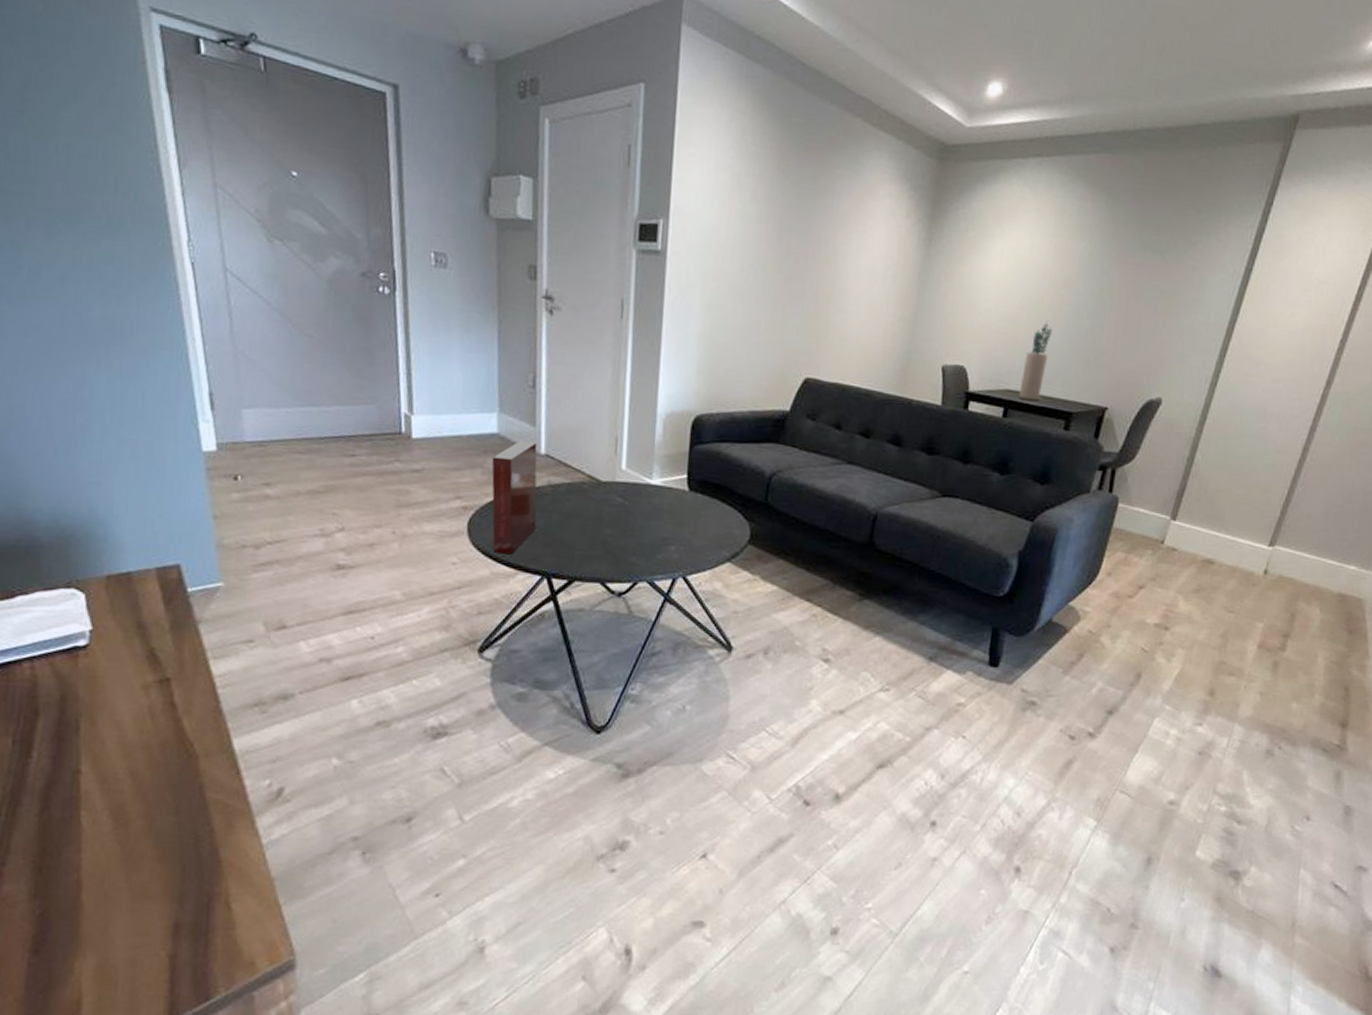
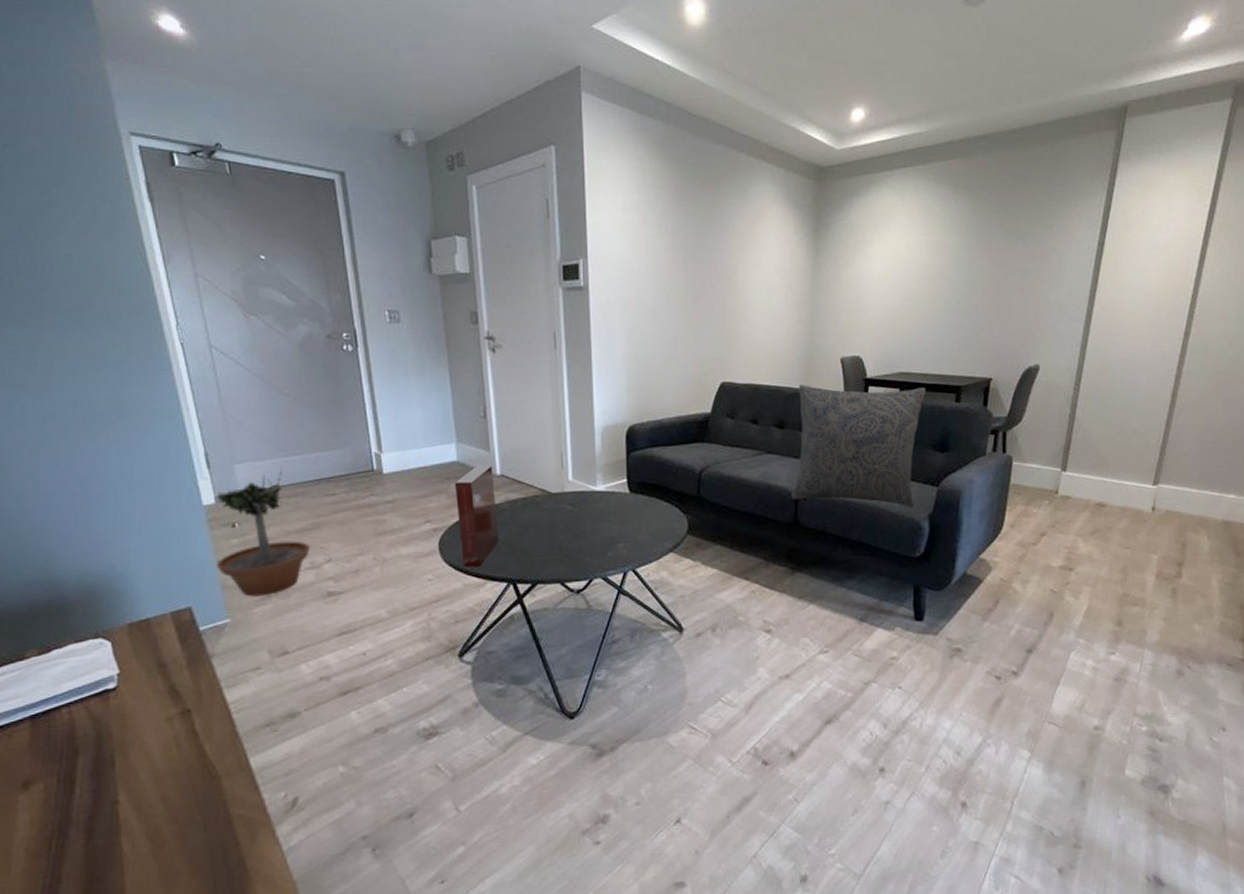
potted tree: none [212,417,321,562] -> present [216,466,310,597]
pillow: none [869,391,1033,541] -> present [791,385,926,507]
vase: present [1018,320,1052,400] -> none [911,308,934,379]

